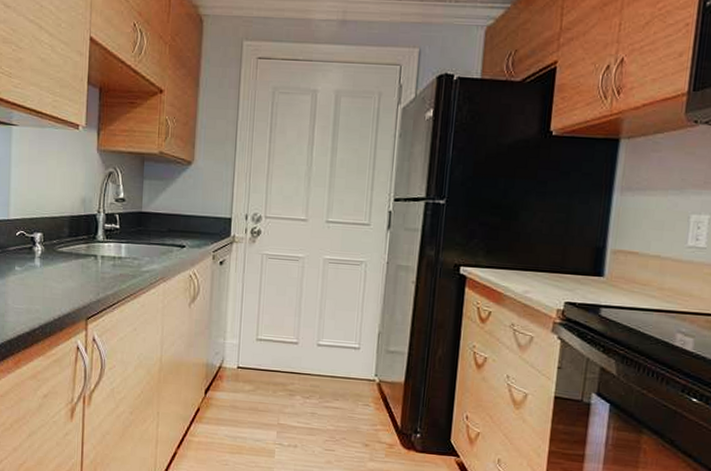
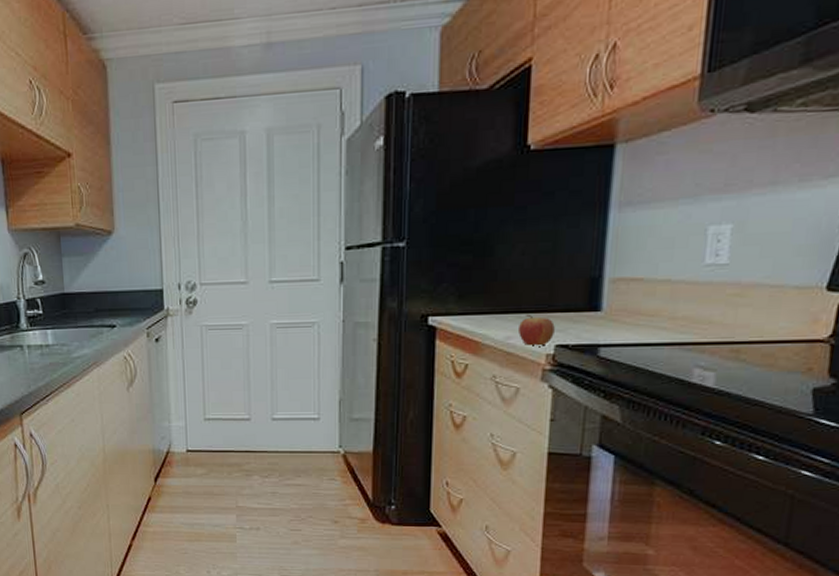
fruit: none [534,273,565,302] -> present [517,314,555,346]

